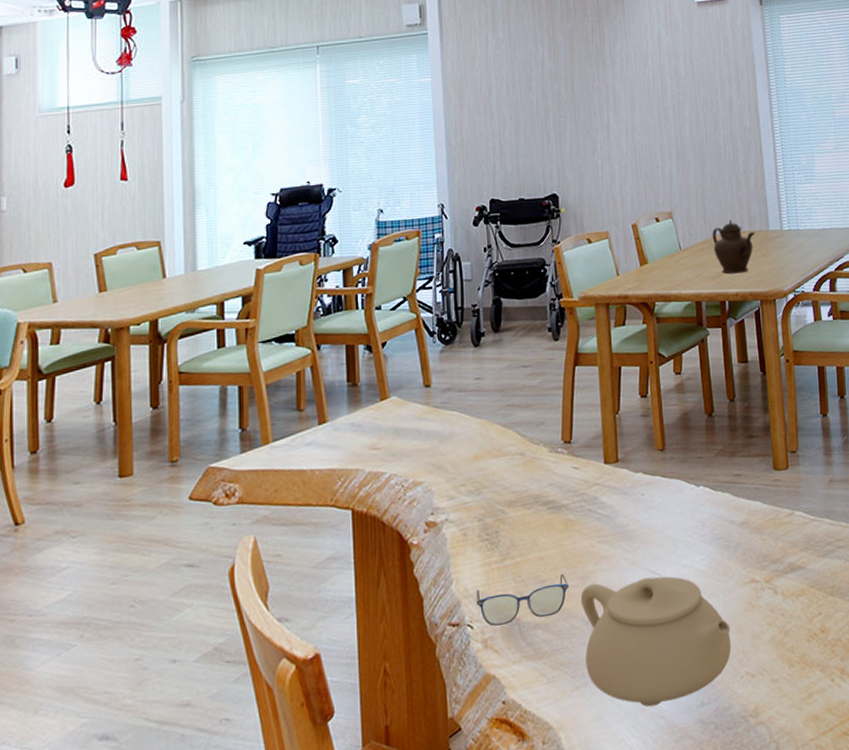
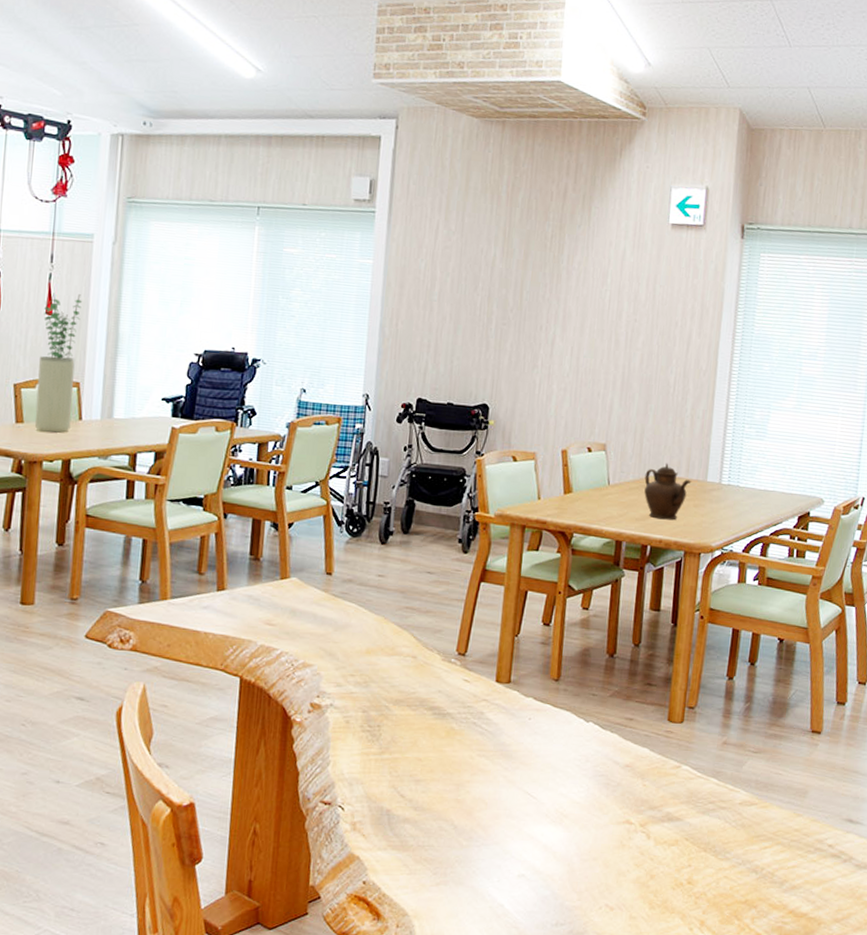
vase: none [117,156,155,297] -> present [34,293,82,433]
glasses: present [476,573,569,626] -> none [350,775,443,814]
teapot: present [580,576,732,707] -> none [448,793,597,916]

